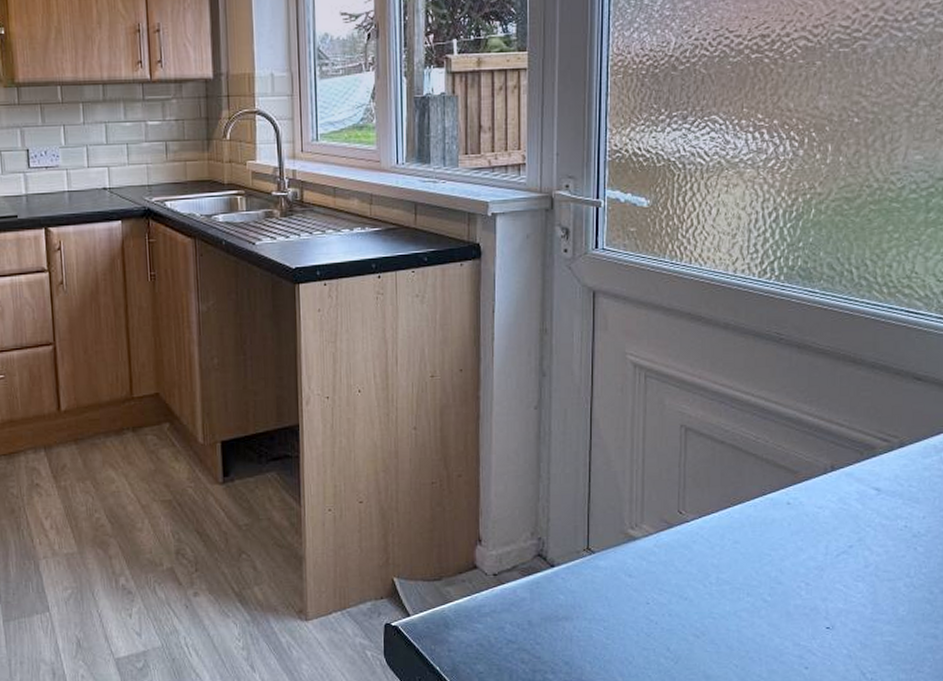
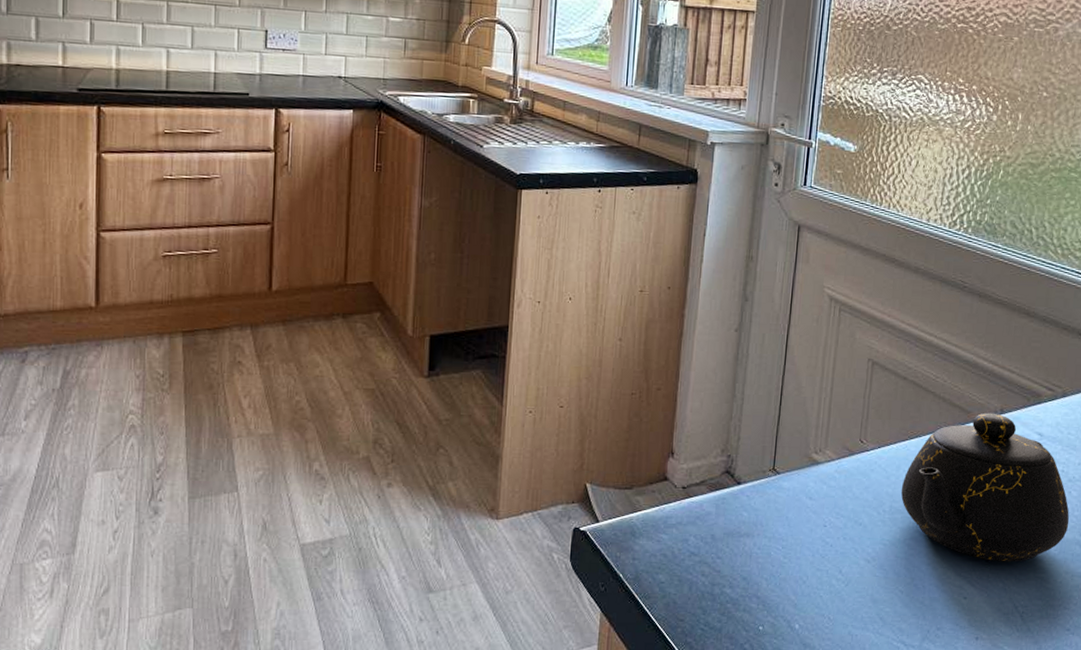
teapot: none [727,470,917,628] -> present [900,412,1070,562]

